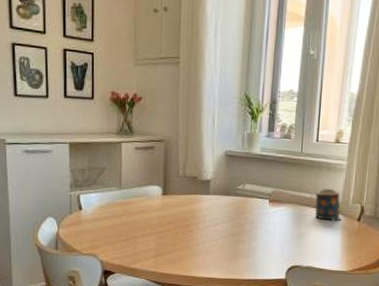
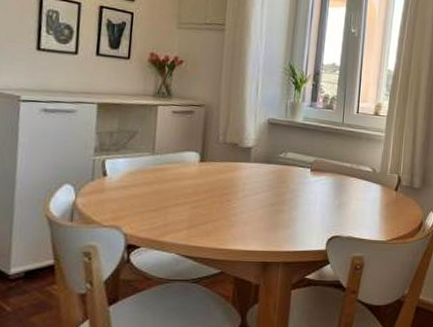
candle: present [315,189,343,221] -> none [355,159,382,190]

